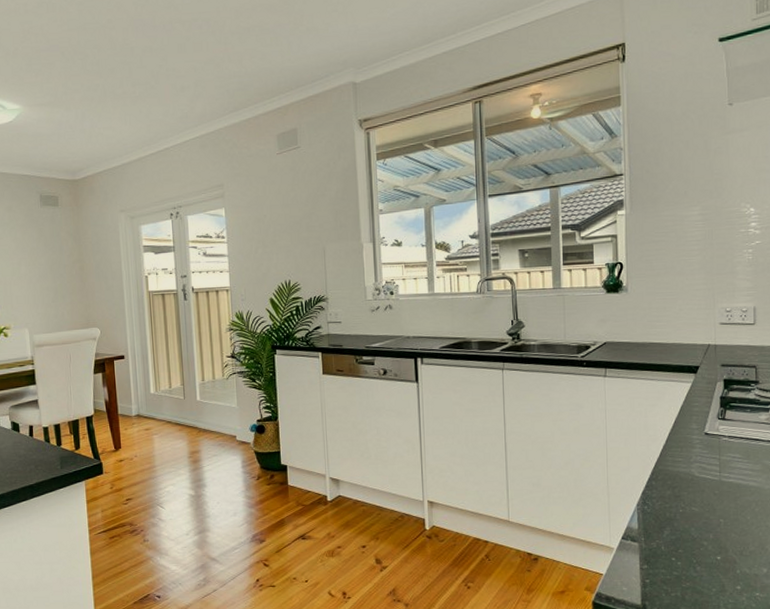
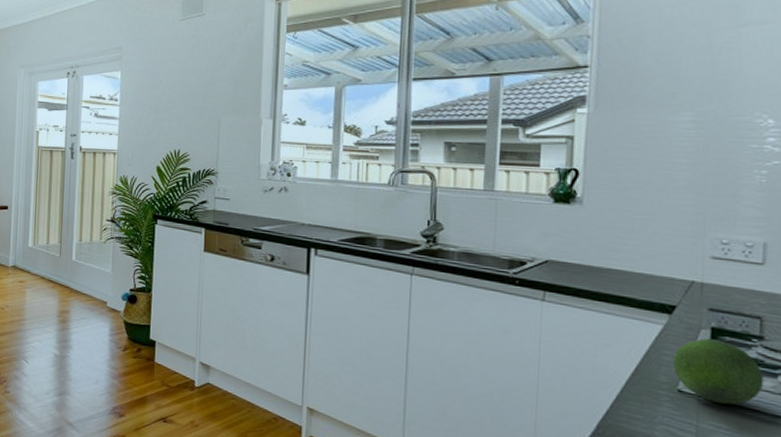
fruit: none [699,388,761,438] -> present [672,338,764,405]

